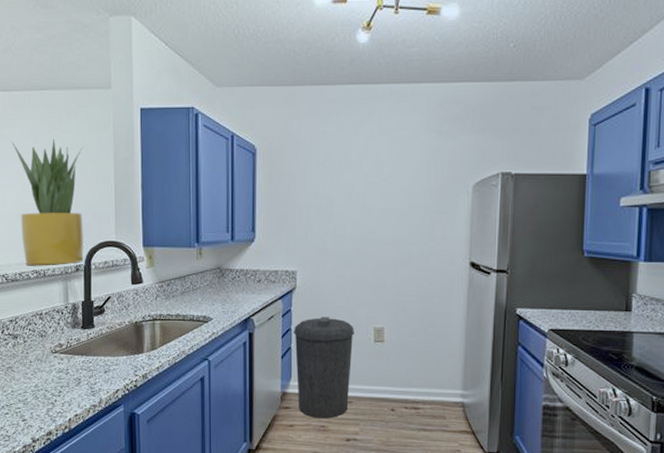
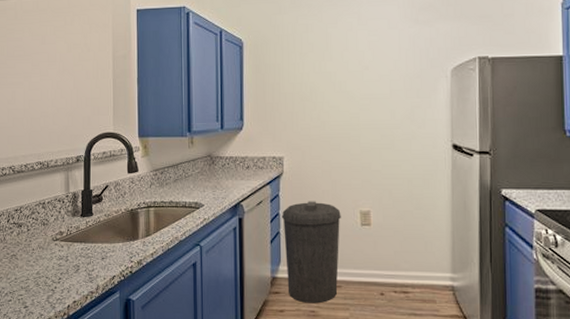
planter: present [11,138,84,266] -> none [21,40,84,158]

